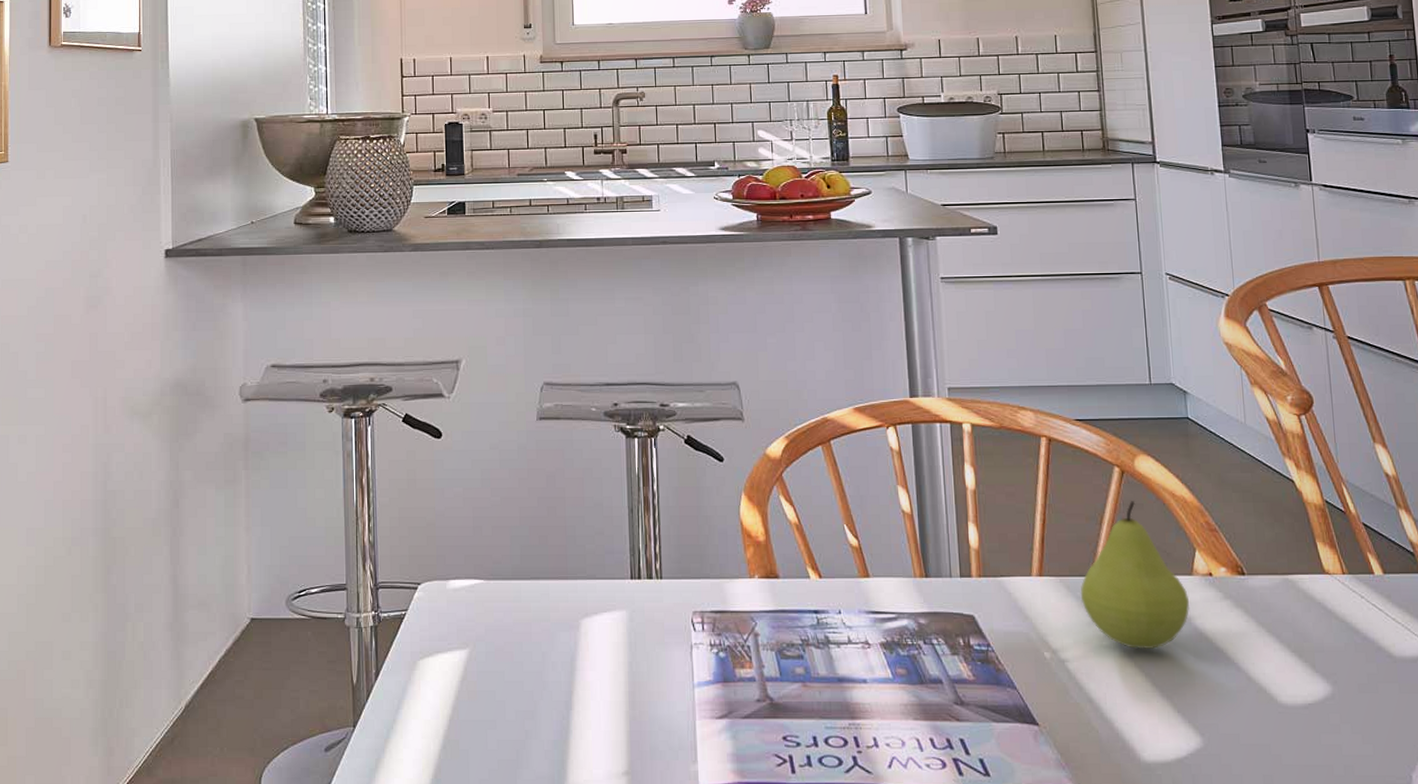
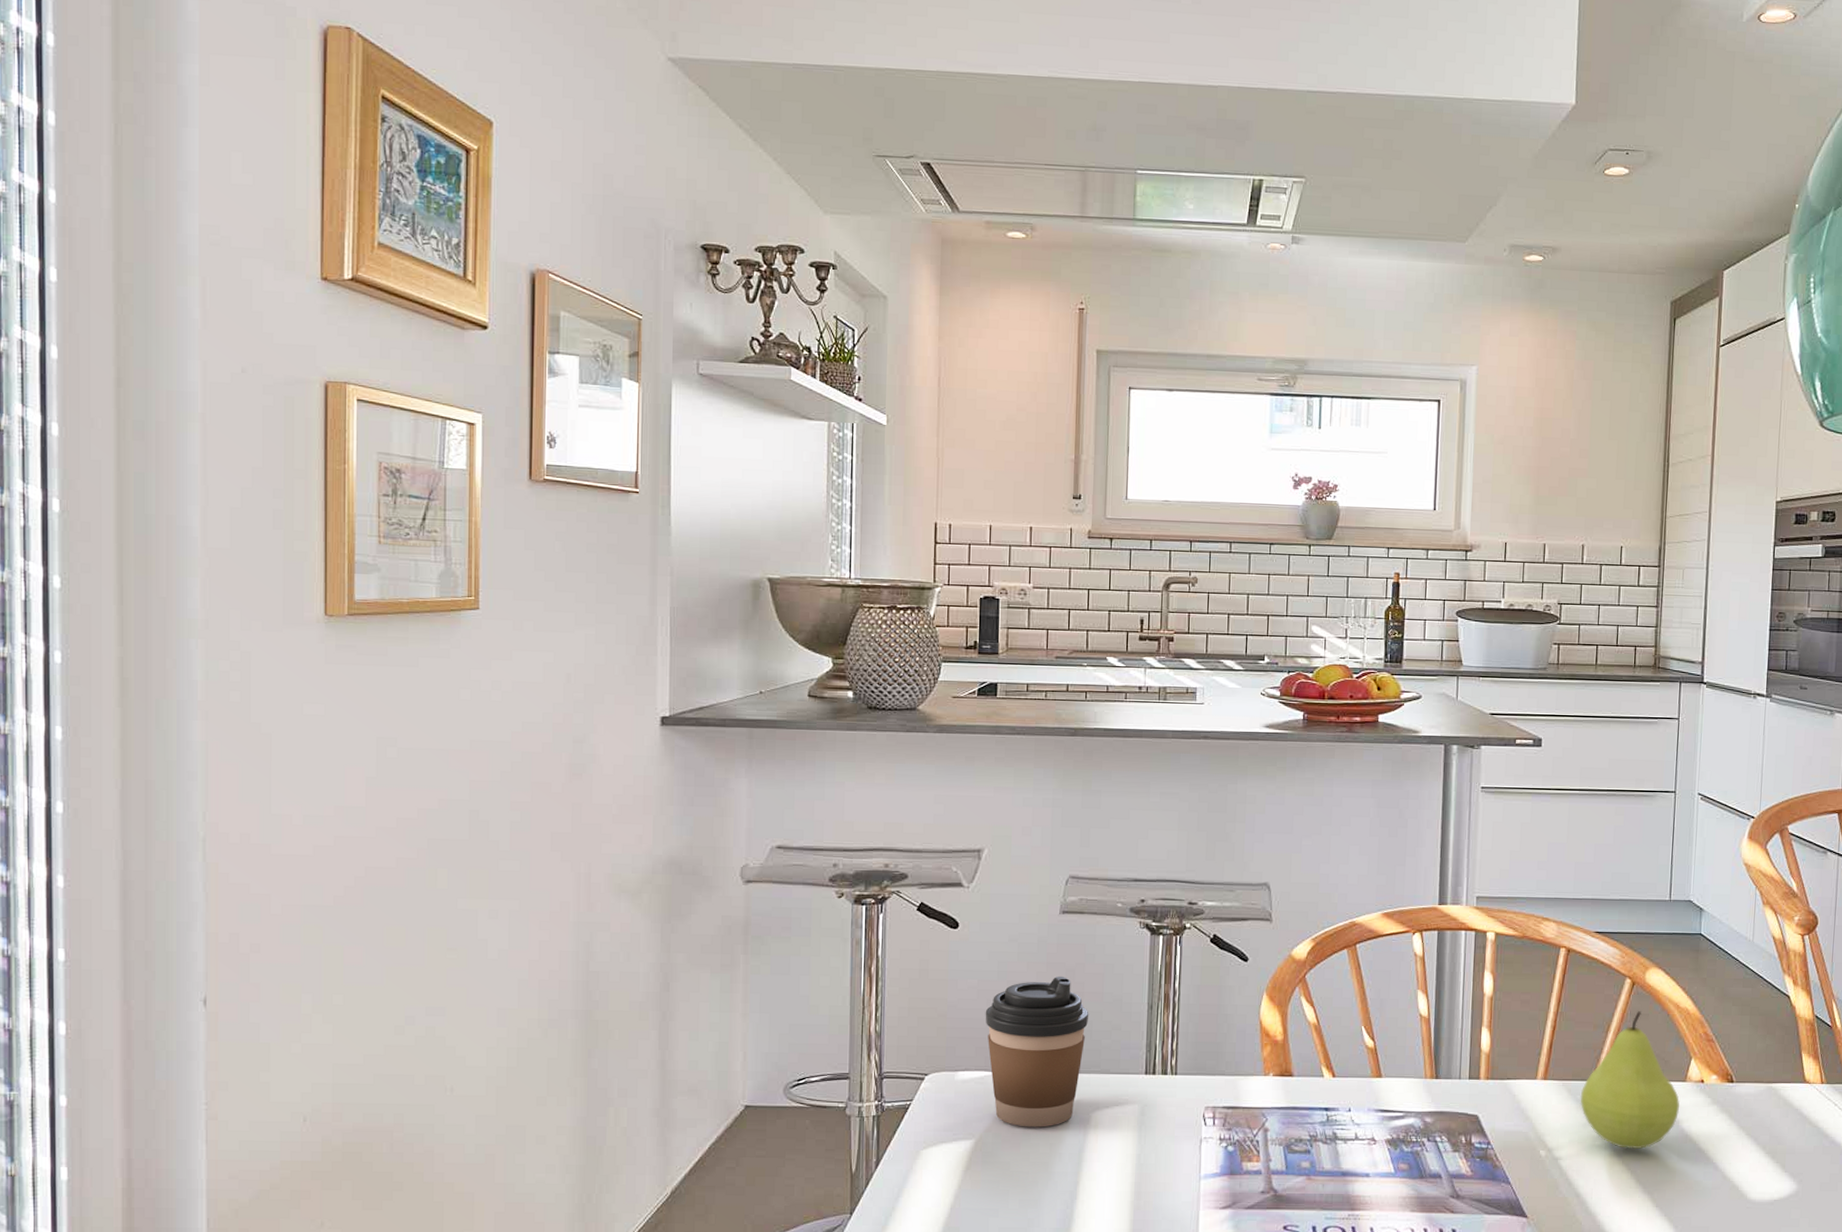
coffee cup: none [471,481,572,636] -> present [985,976,1089,1127]

